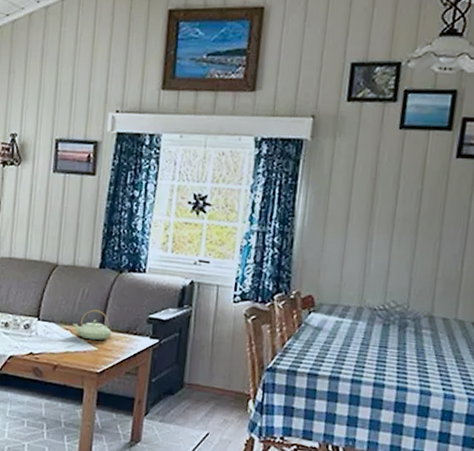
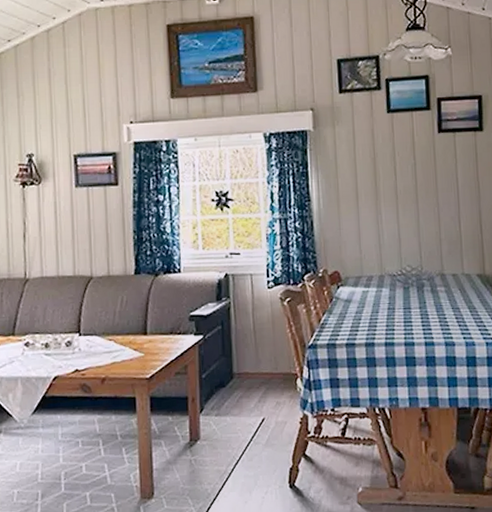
teapot: present [72,309,112,341] -> none [115,316,156,347]

